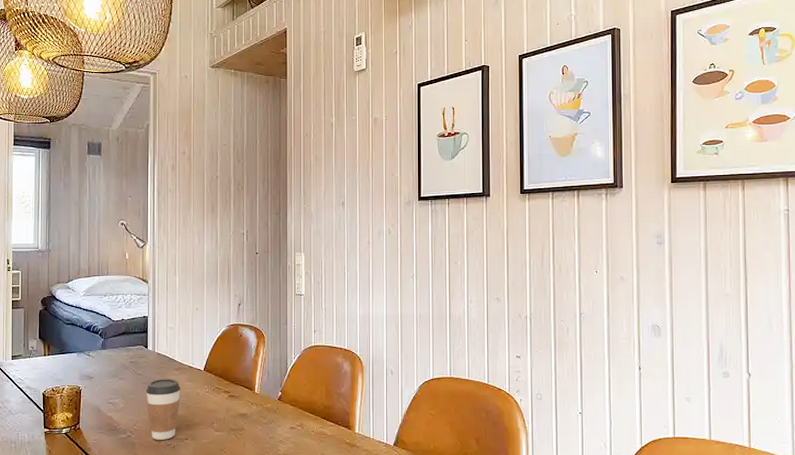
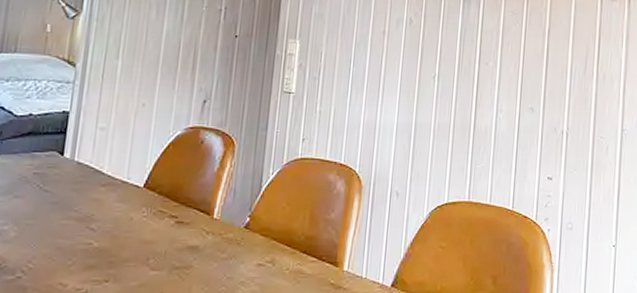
coffee cup: present [145,379,181,440] -> none [52,198,107,283]

